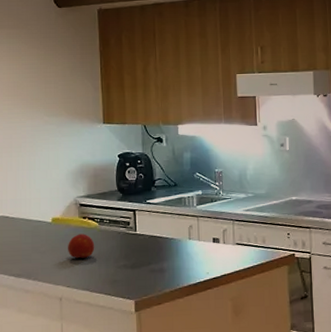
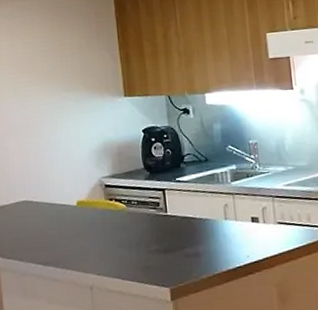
fruit: present [68,234,95,259] -> none [95,217,124,244]

